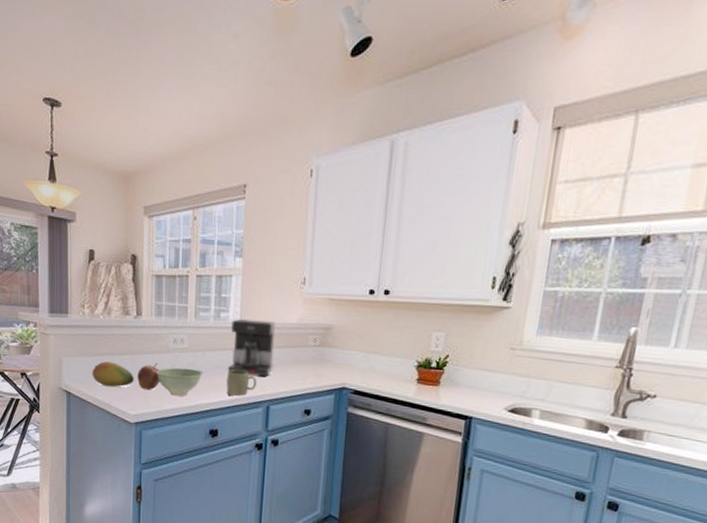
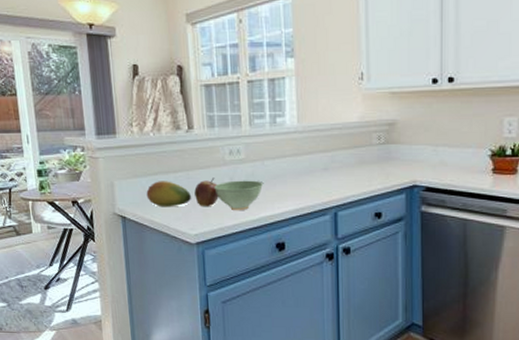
mug: present [226,369,257,397] -> none [289,177,321,206]
coffee maker: present [228,318,276,376] -> none [289,121,337,181]

